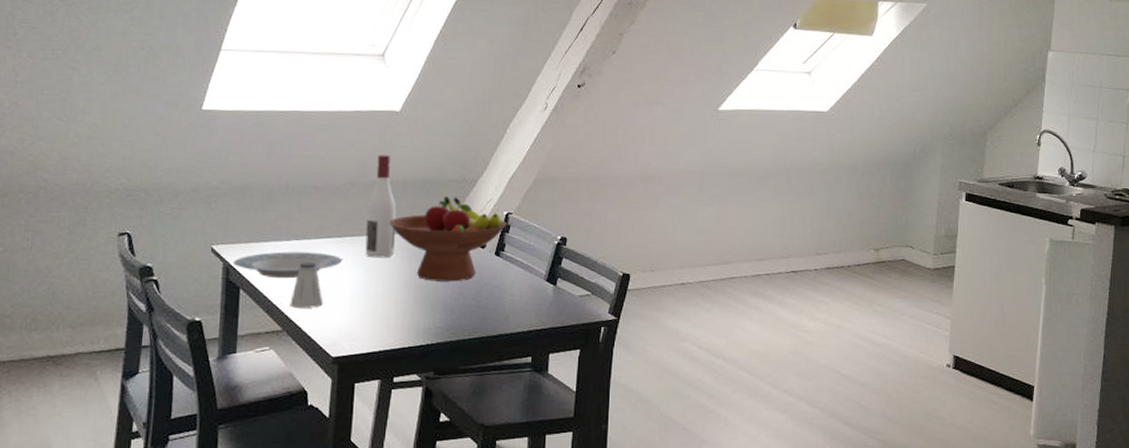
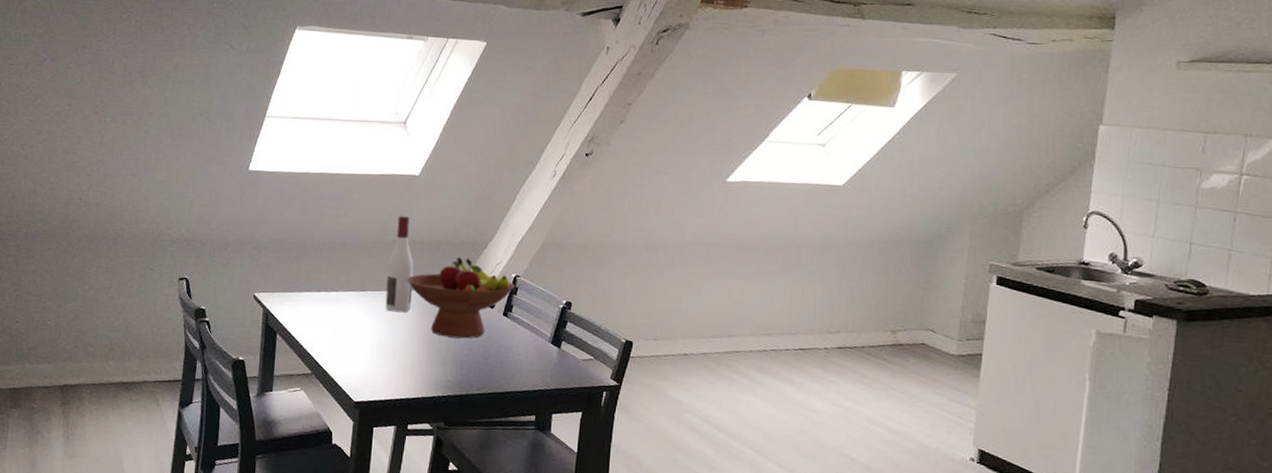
plate: present [233,251,343,279] -> none [272,301,366,327]
saltshaker: present [290,261,323,308] -> none [318,312,348,355]

